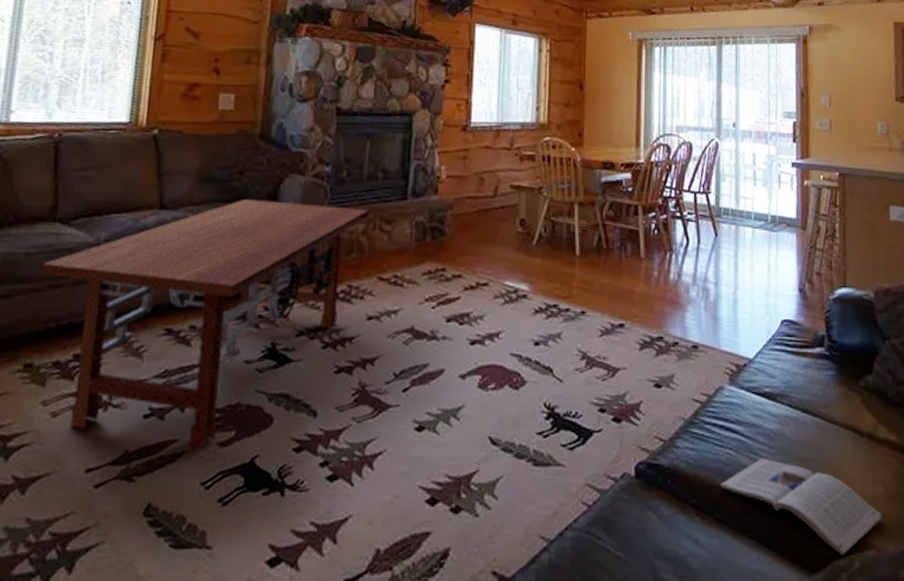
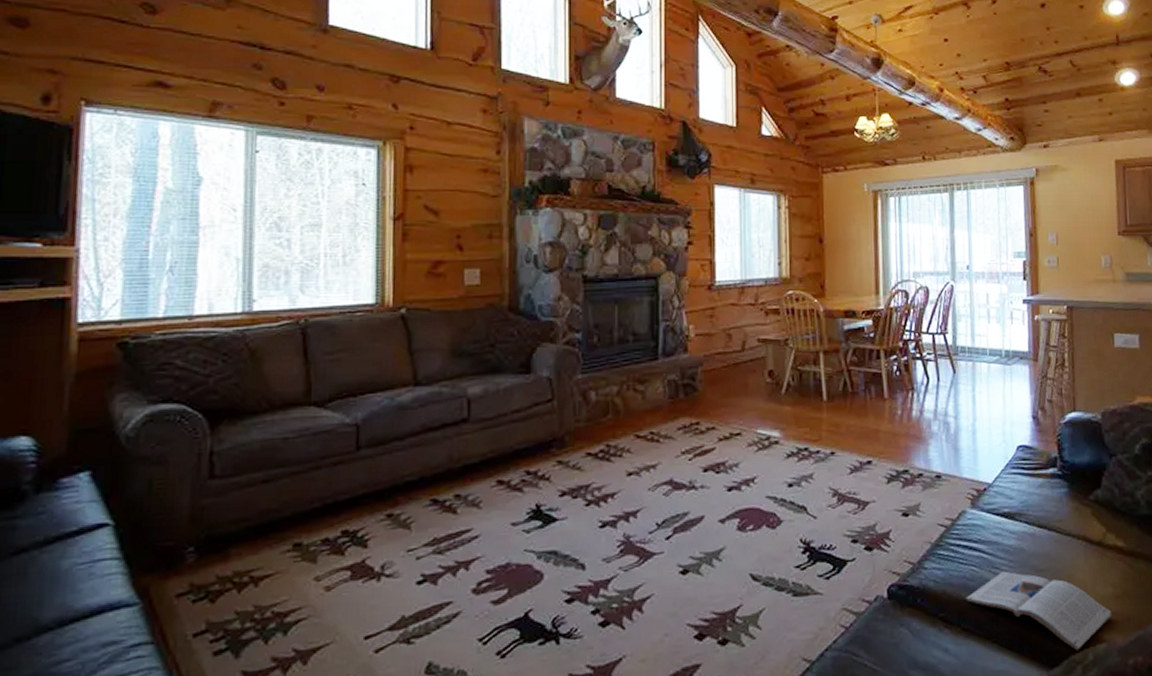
coffee table: present [42,200,369,450] -> none [302,370,622,609]

